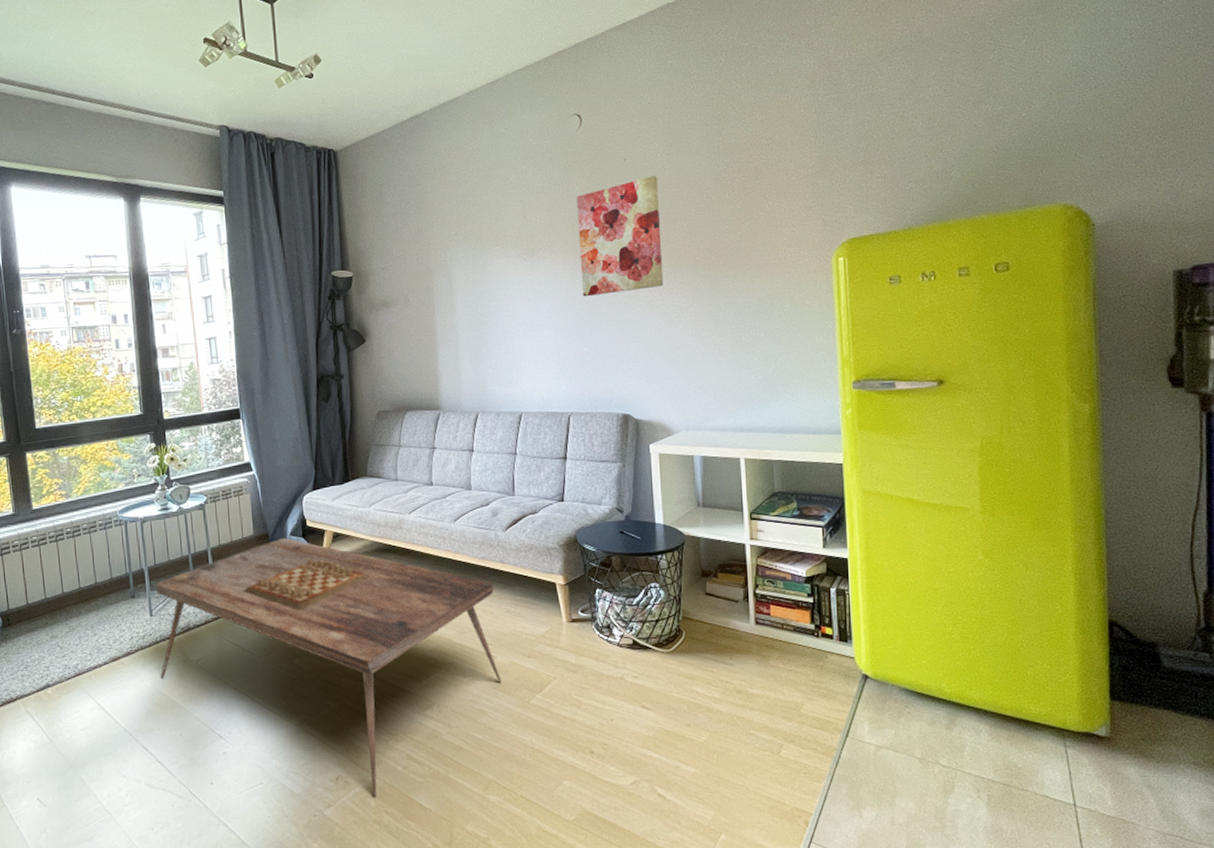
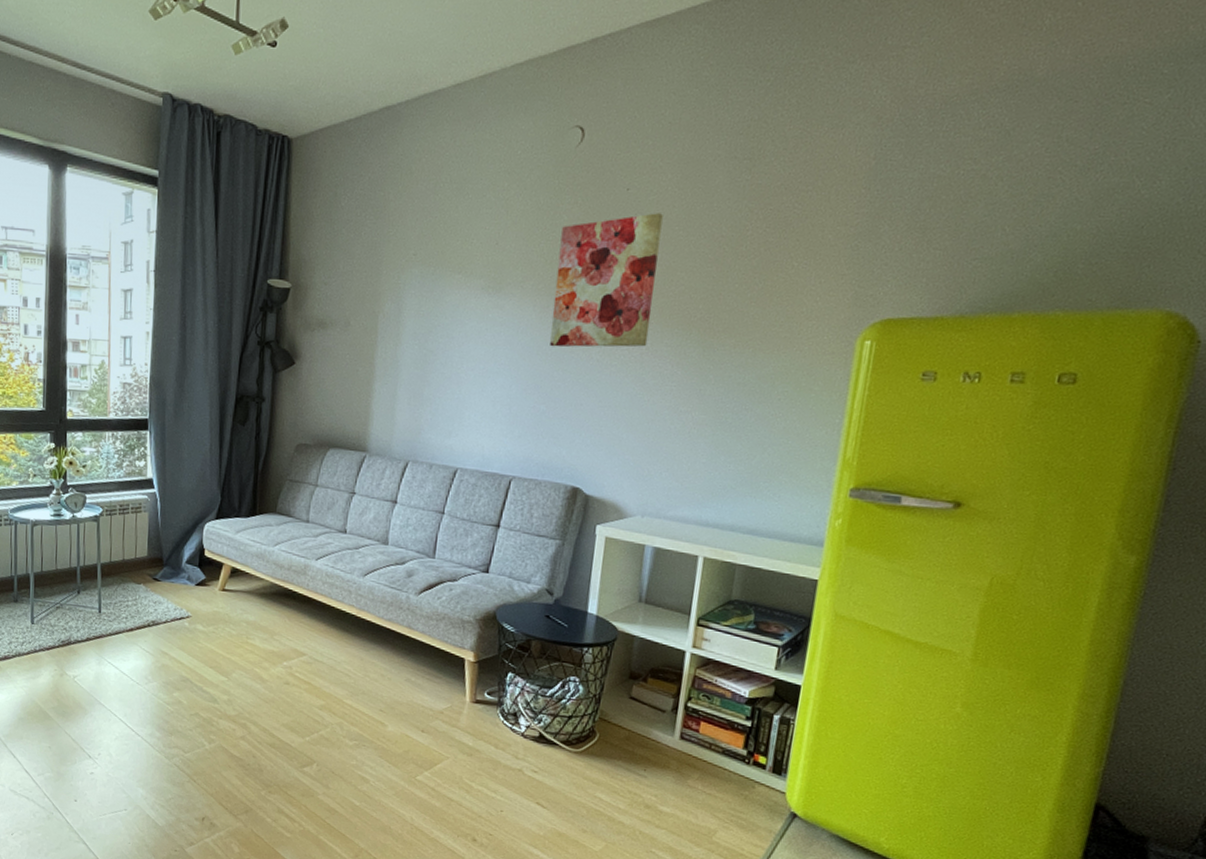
coffee table: present [155,538,502,796] -> none [36,564,397,843]

